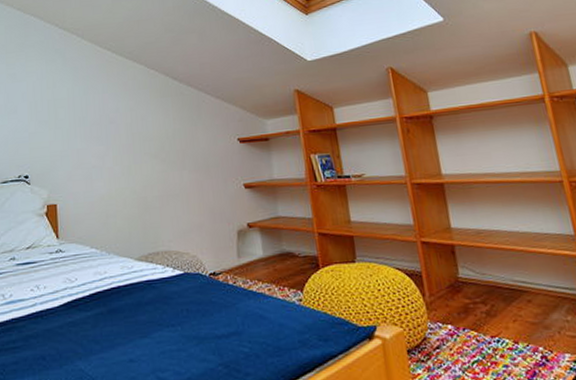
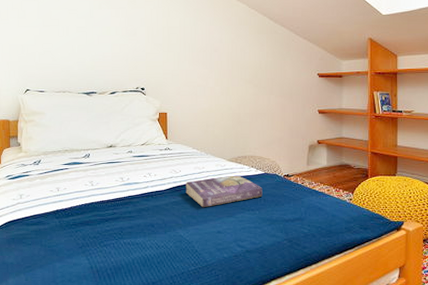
book: none [84,279,184,327] -> present [185,175,262,207]

